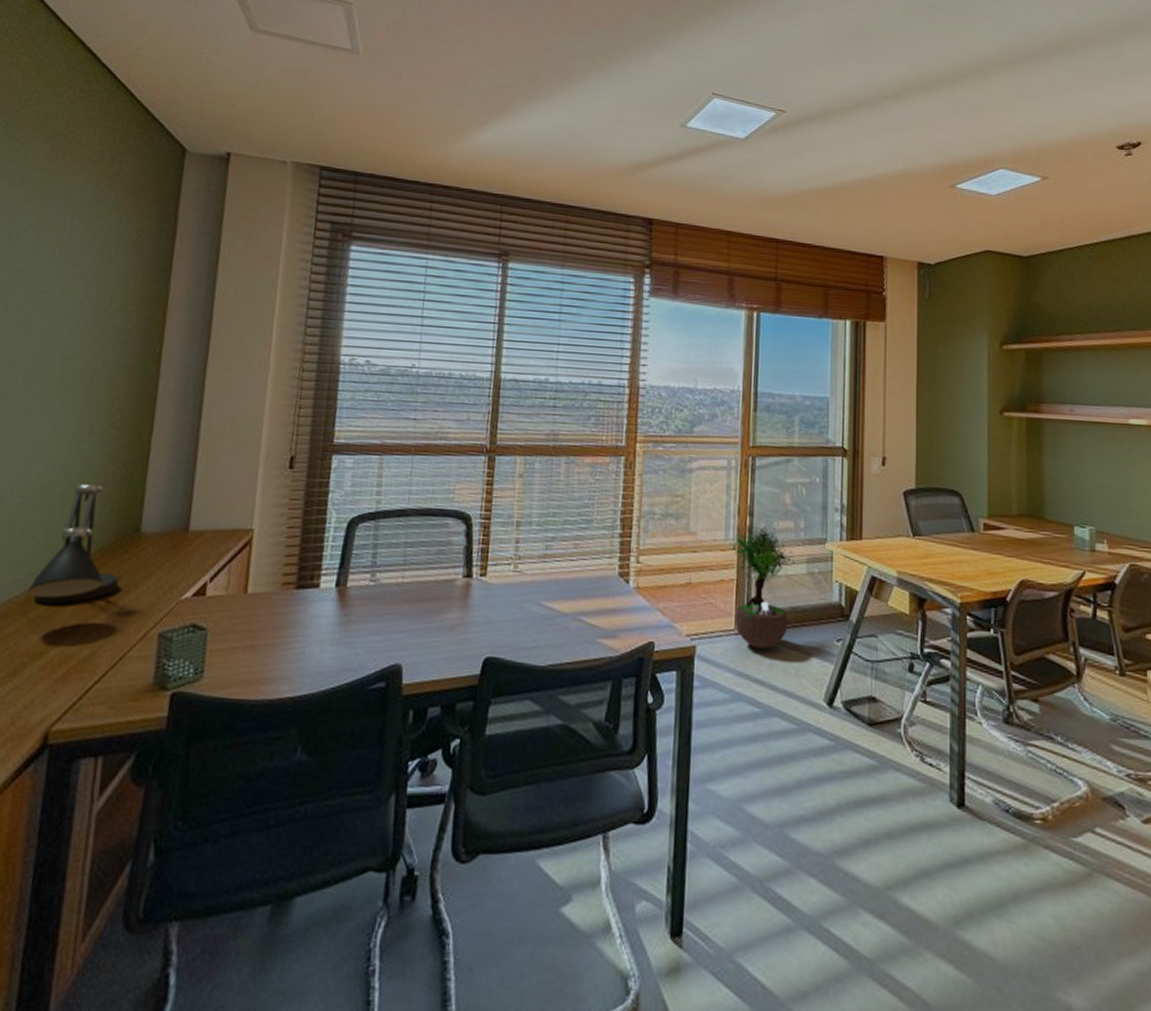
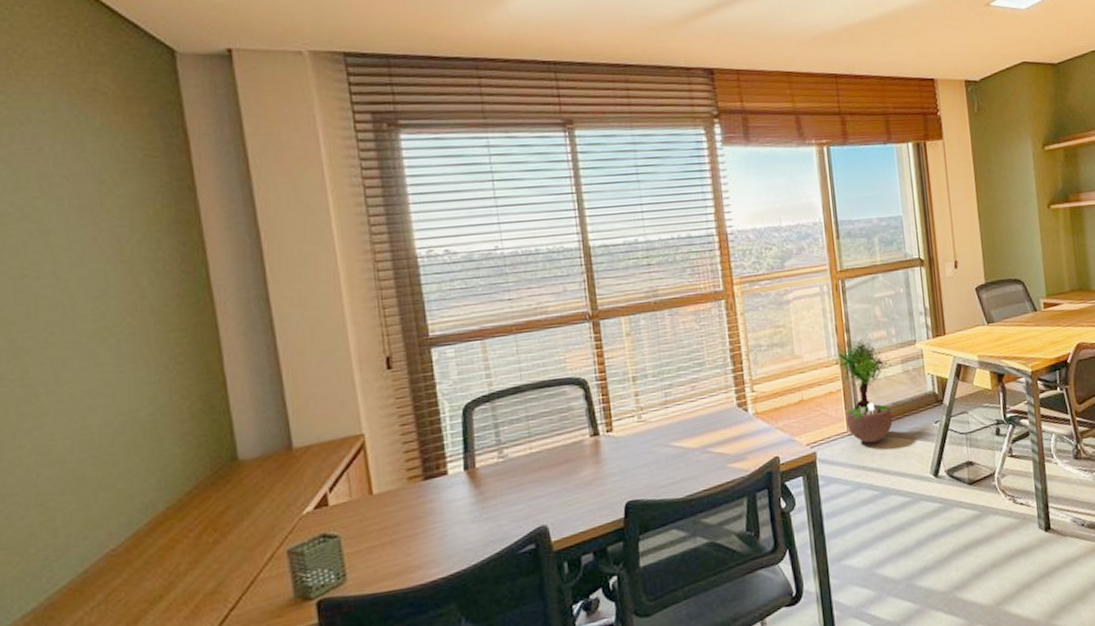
desk lamp: present [27,483,120,605] -> none [125,422,229,551]

